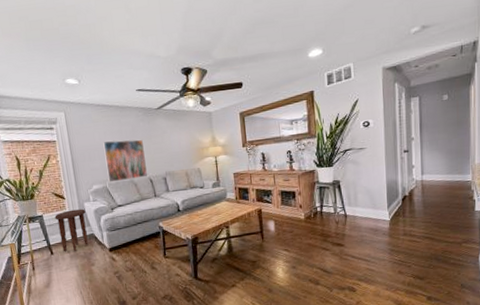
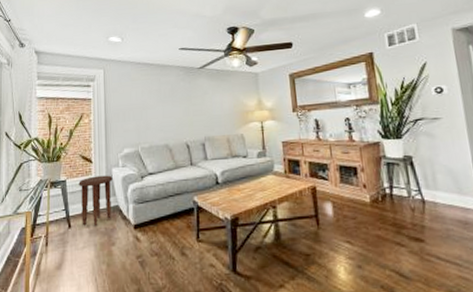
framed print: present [103,139,147,183] -> none [139,100,184,146]

